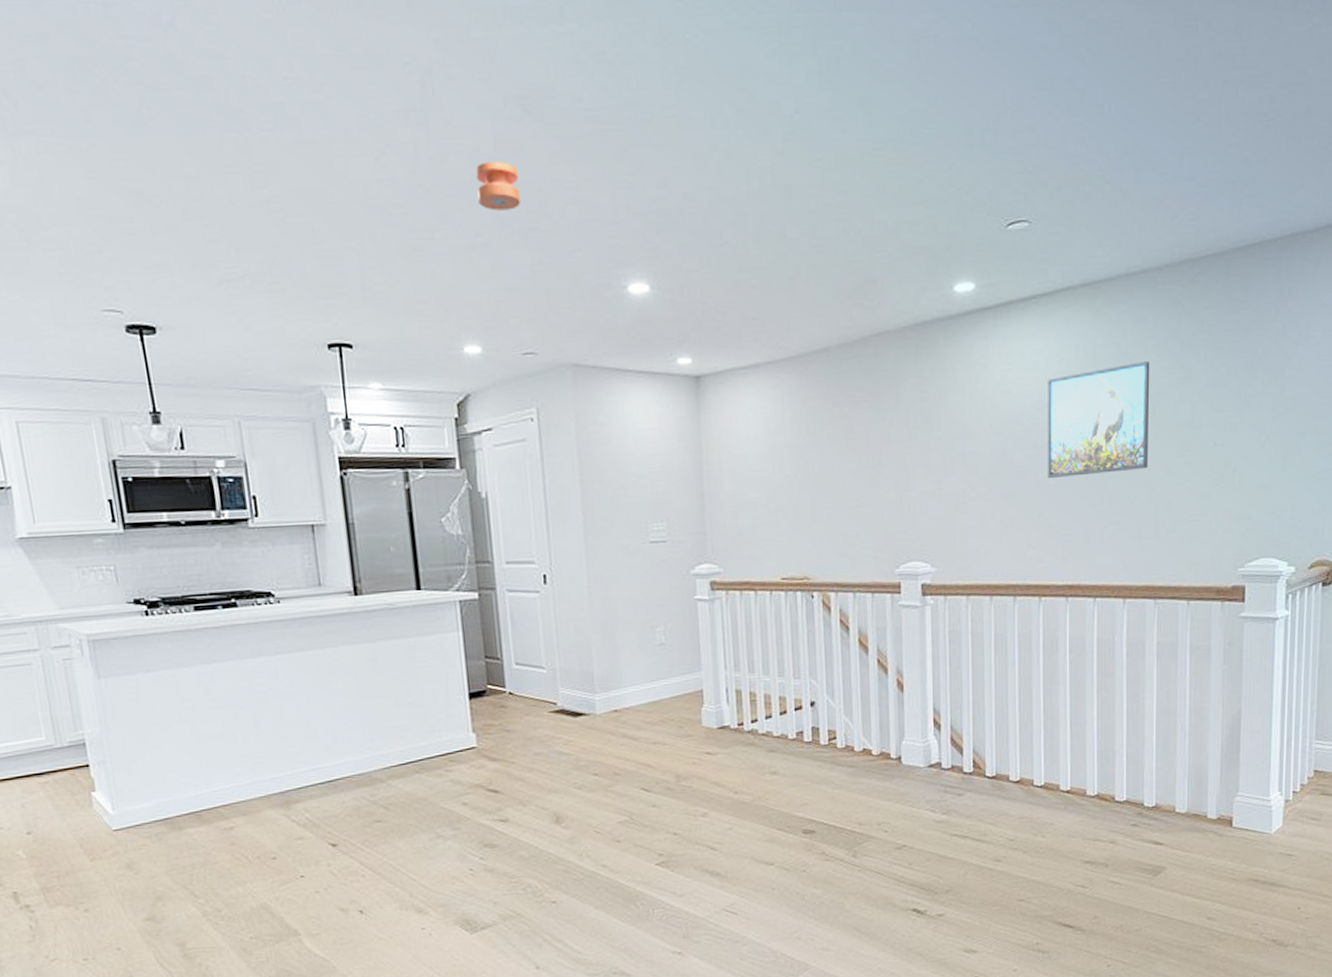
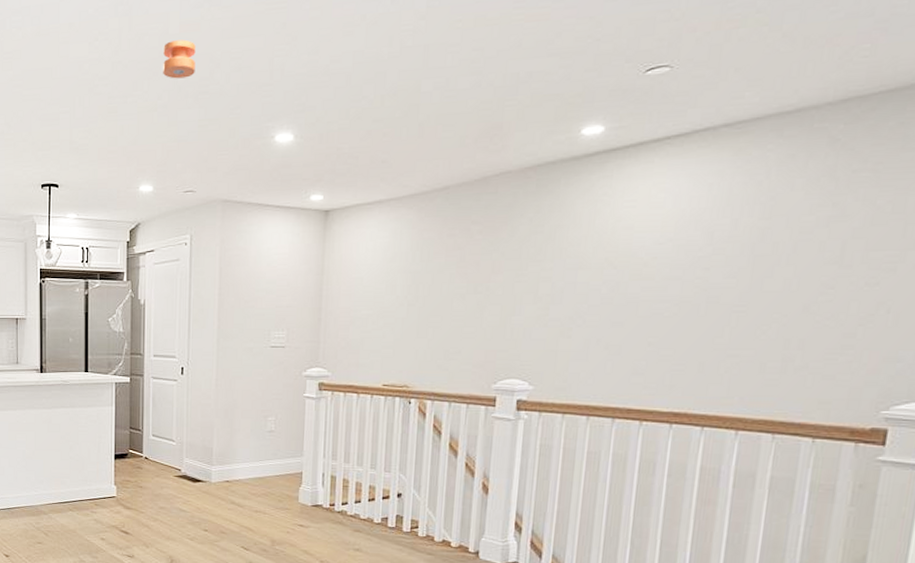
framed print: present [1048,361,1150,478] -> none [663,199,796,310]

